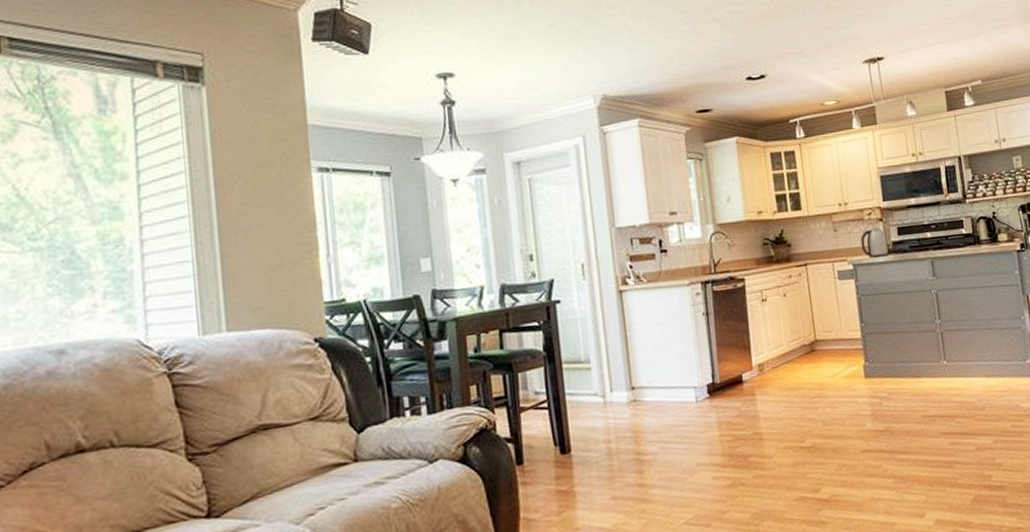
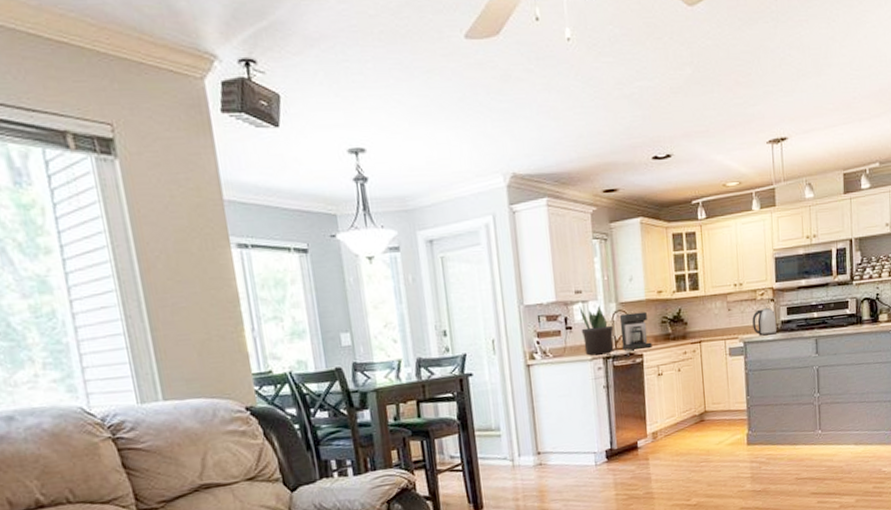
planter: none [674,226,713,281] -> present [579,305,614,356]
coffee maker: none [717,233,754,275] -> present [619,311,652,351]

